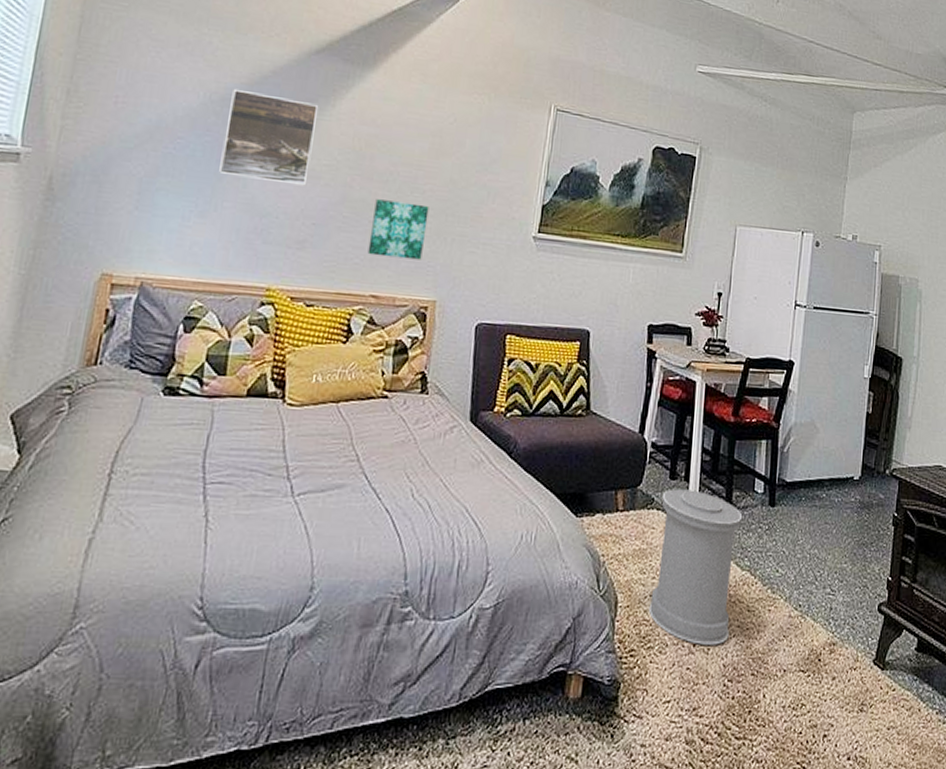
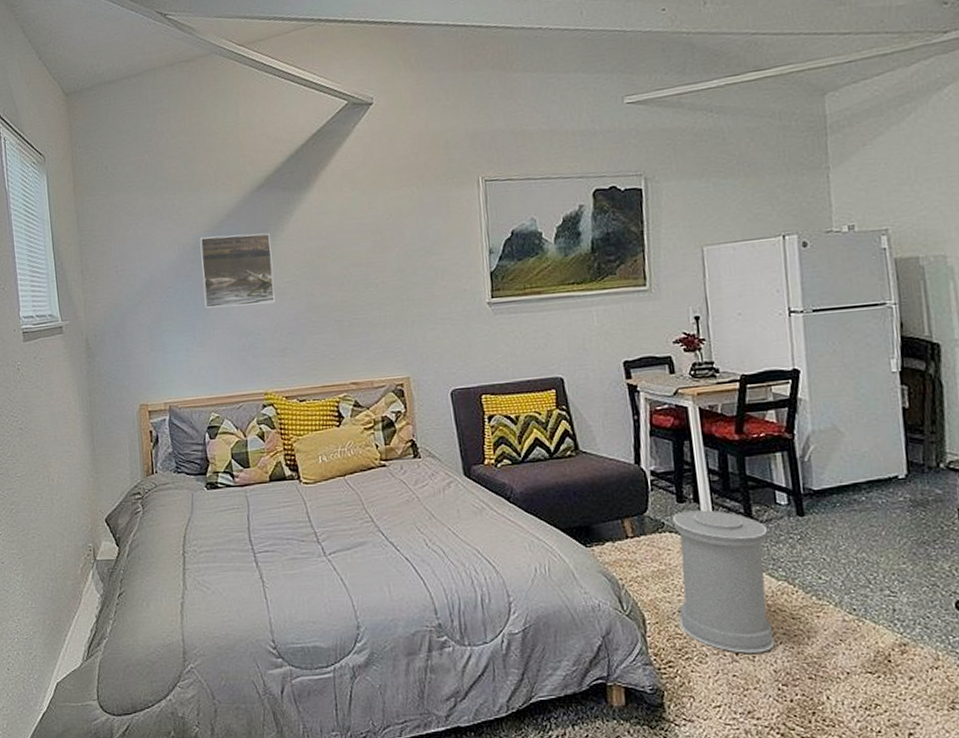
wall art: present [367,199,429,260] -> none [336,296,388,349]

